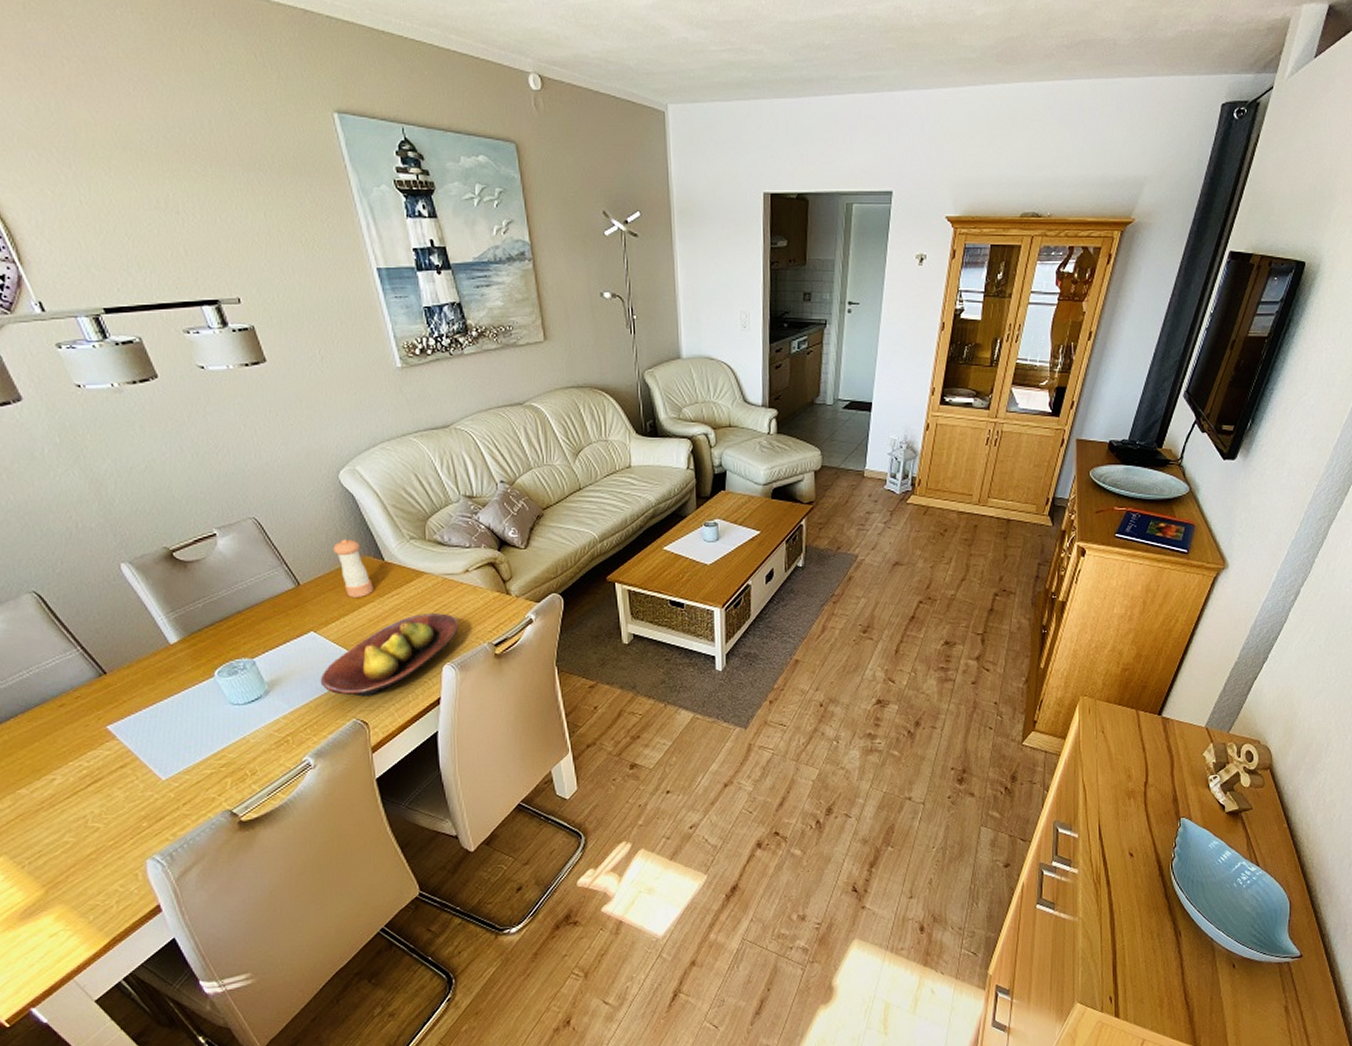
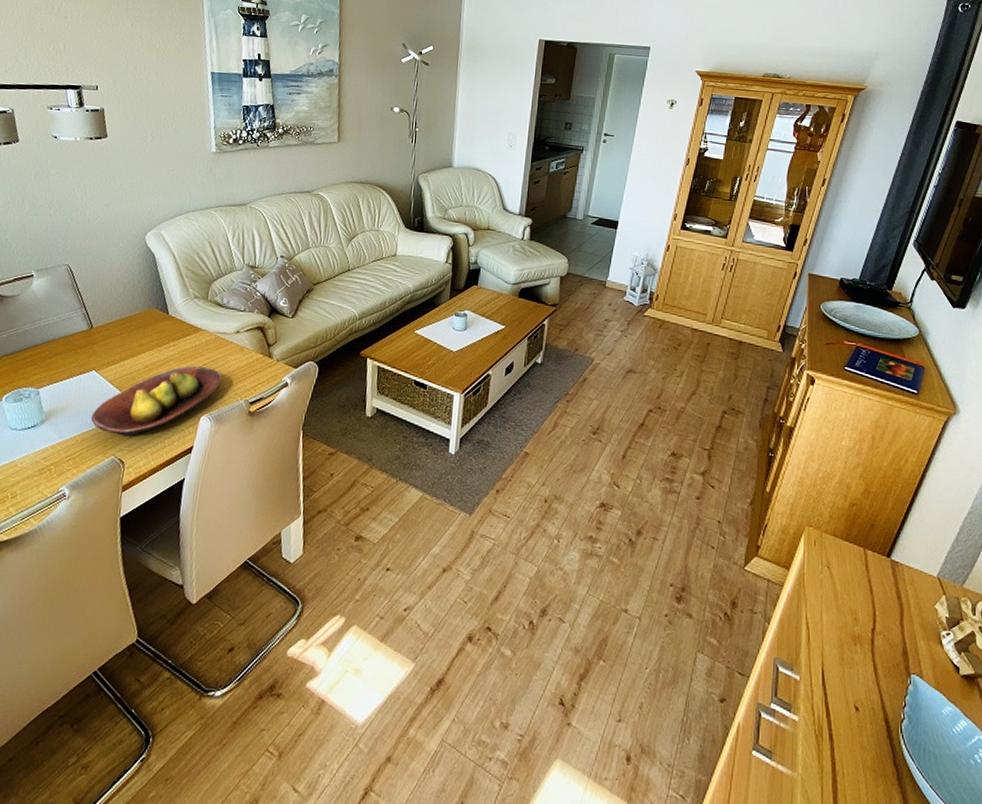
pepper shaker: present [333,539,374,598] -> none [127,291,155,345]

